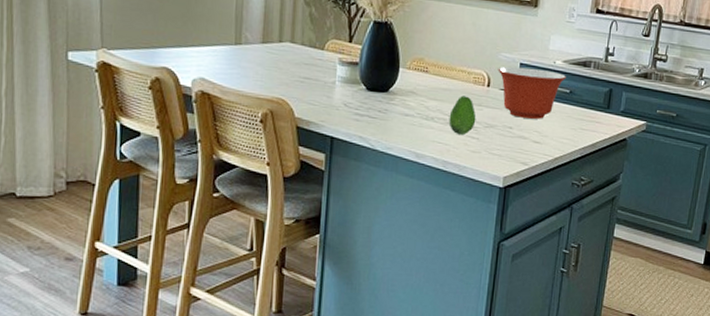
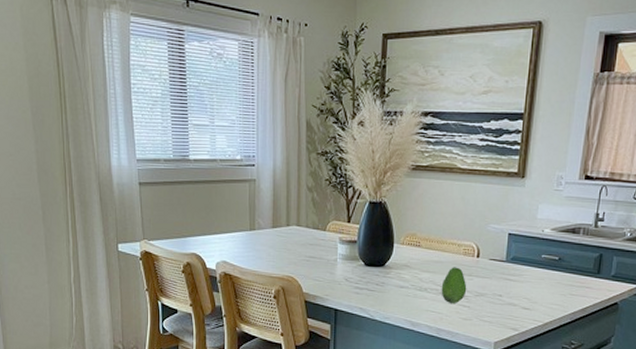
mixing bowl: present [498,66,566,119] -> none [487,237,555,286]

